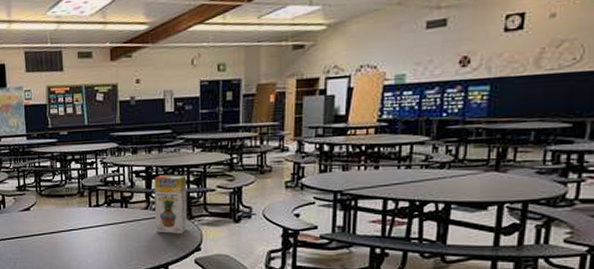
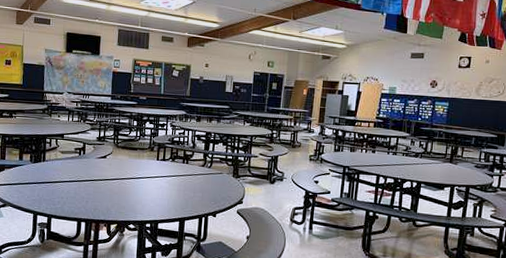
juice box: present [154,175,187,234] -> none [209,140,237,189]

